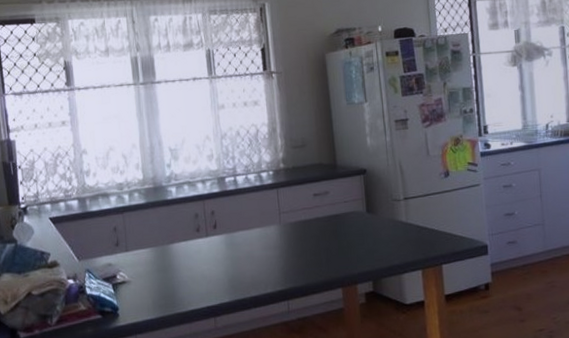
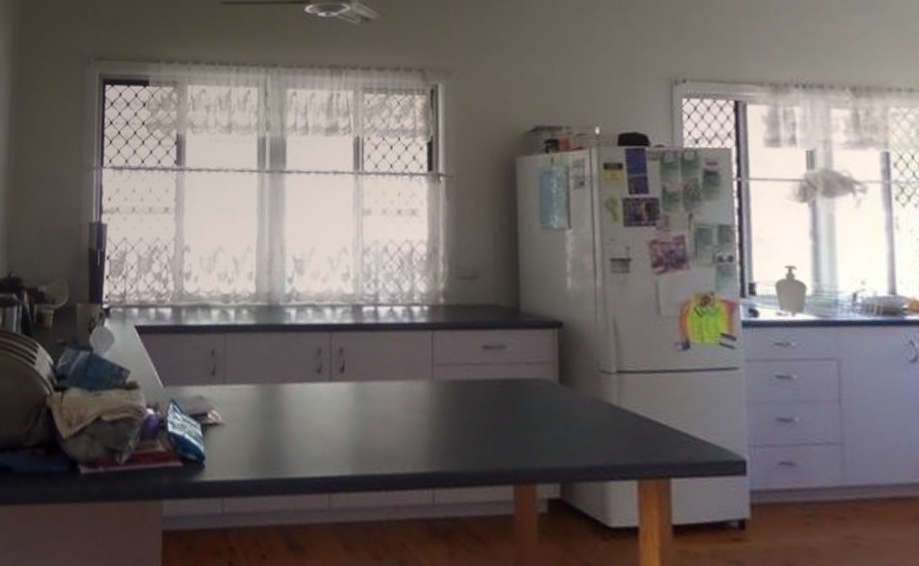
soap bottle: none [499,110,519,143] -> present [774,265,808,313]

